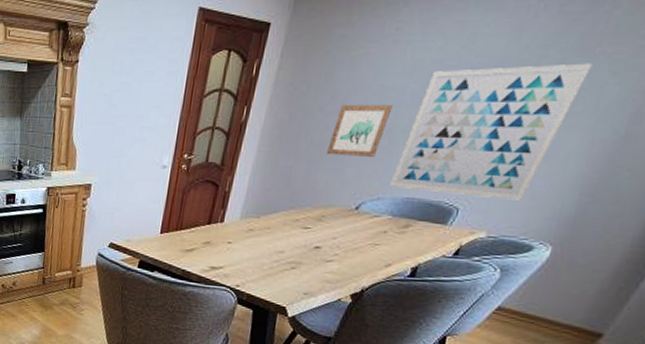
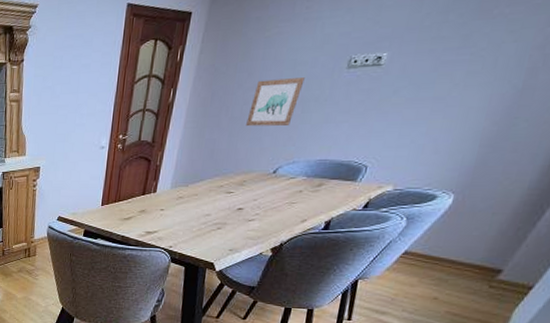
wall art: present [389,63,593,201] -> none [304,24,491,155]

